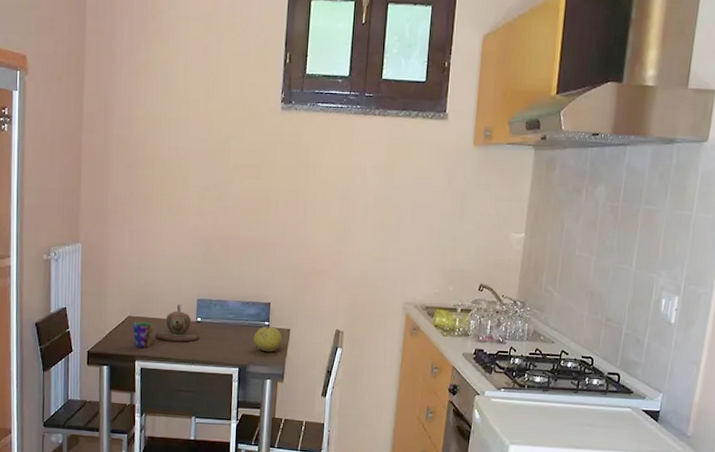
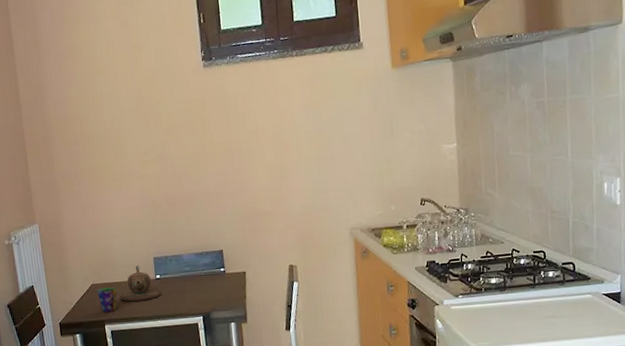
fruit: present [253,326,282,352] -> none [212,272,240,297]

